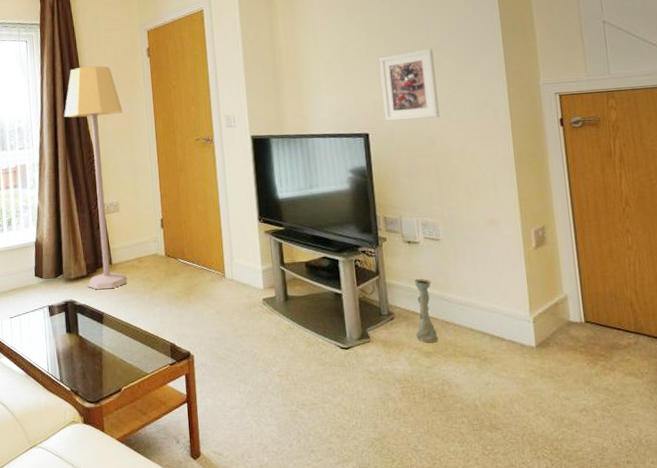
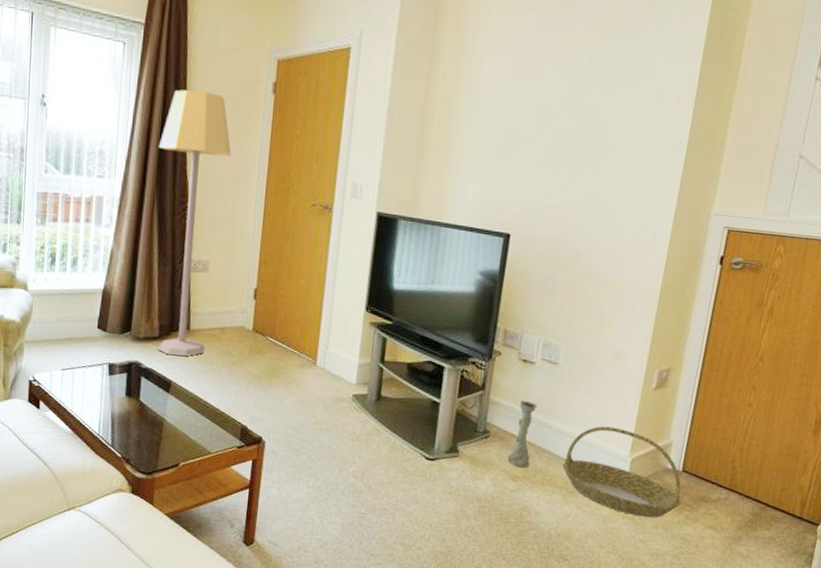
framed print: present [379,48,440,121] -> none [532,148,606,231]
basket: none [469,290,593,374] -> present [562,426,681,518]

